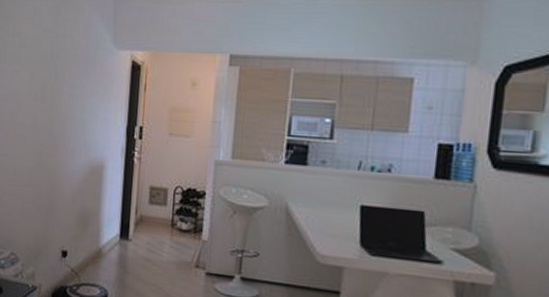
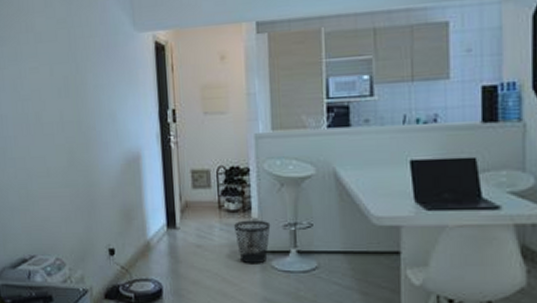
wastebasket: none [183,241,219,285] -> present [234,220,271,264]

